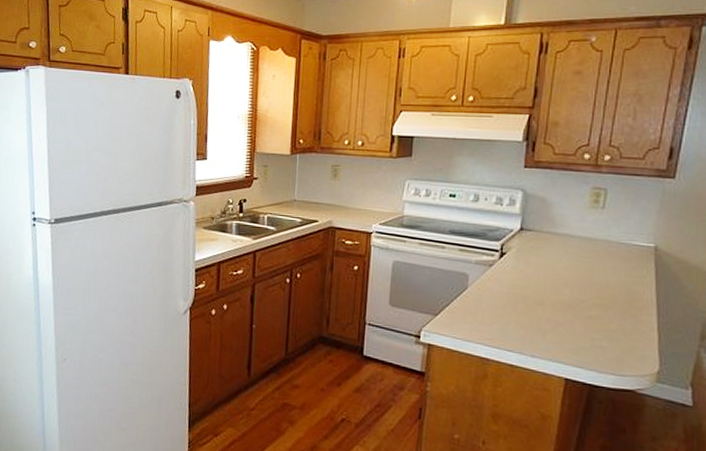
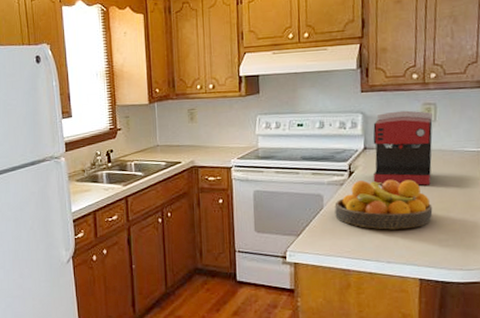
fruit bowl: none [479,263,589,323] -> present [334,179,433,230]
coffee maker: none [526,192,603,278] -> present [373,110,434,186]

